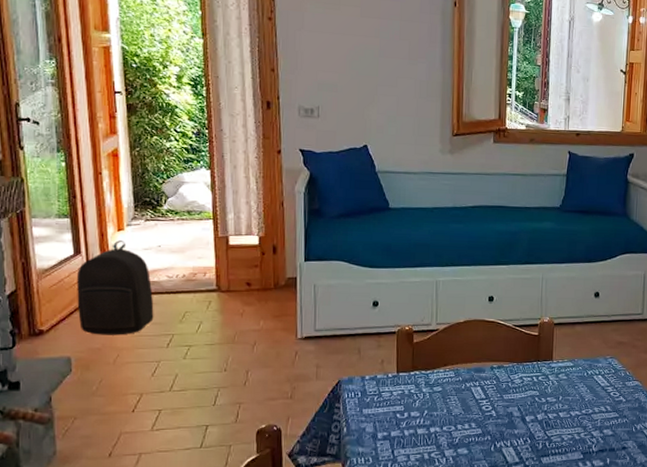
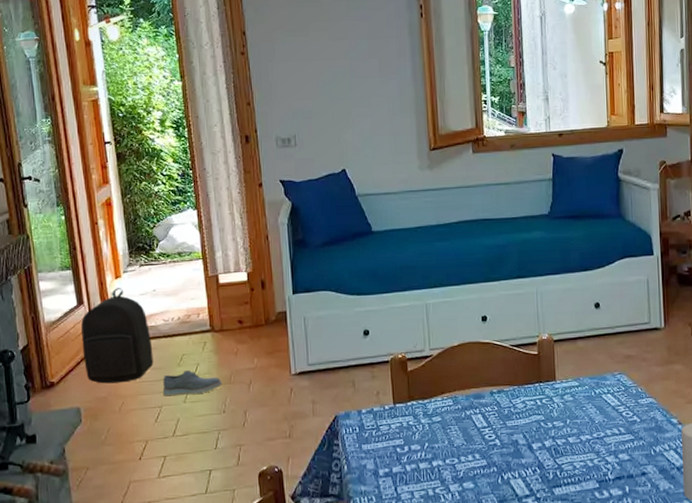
shoe: none [161,327,225,352] -> present [162,369,222,397]

